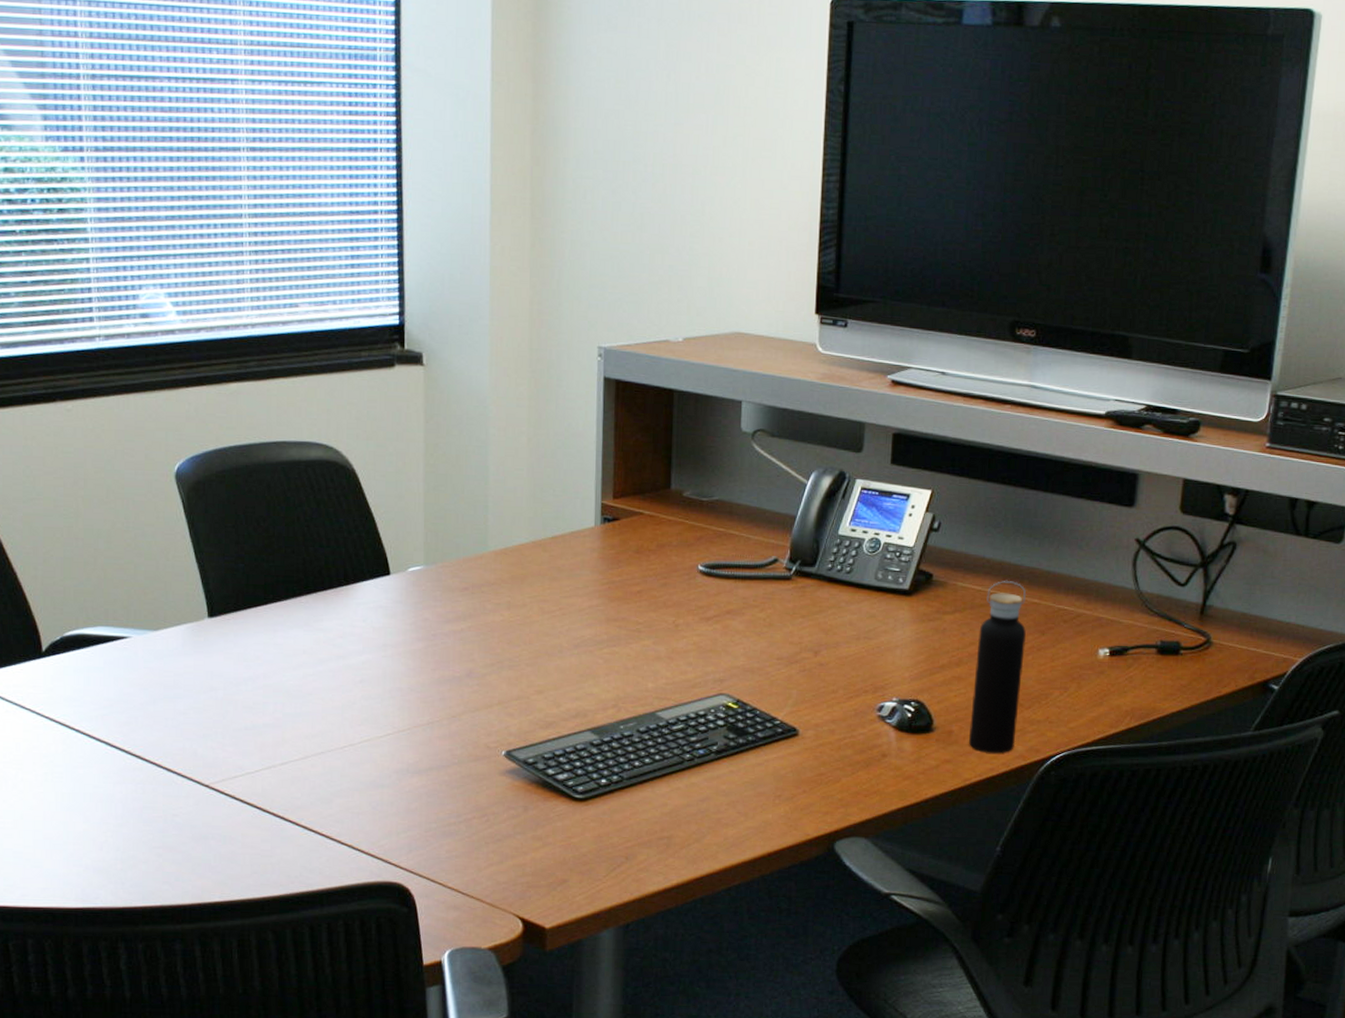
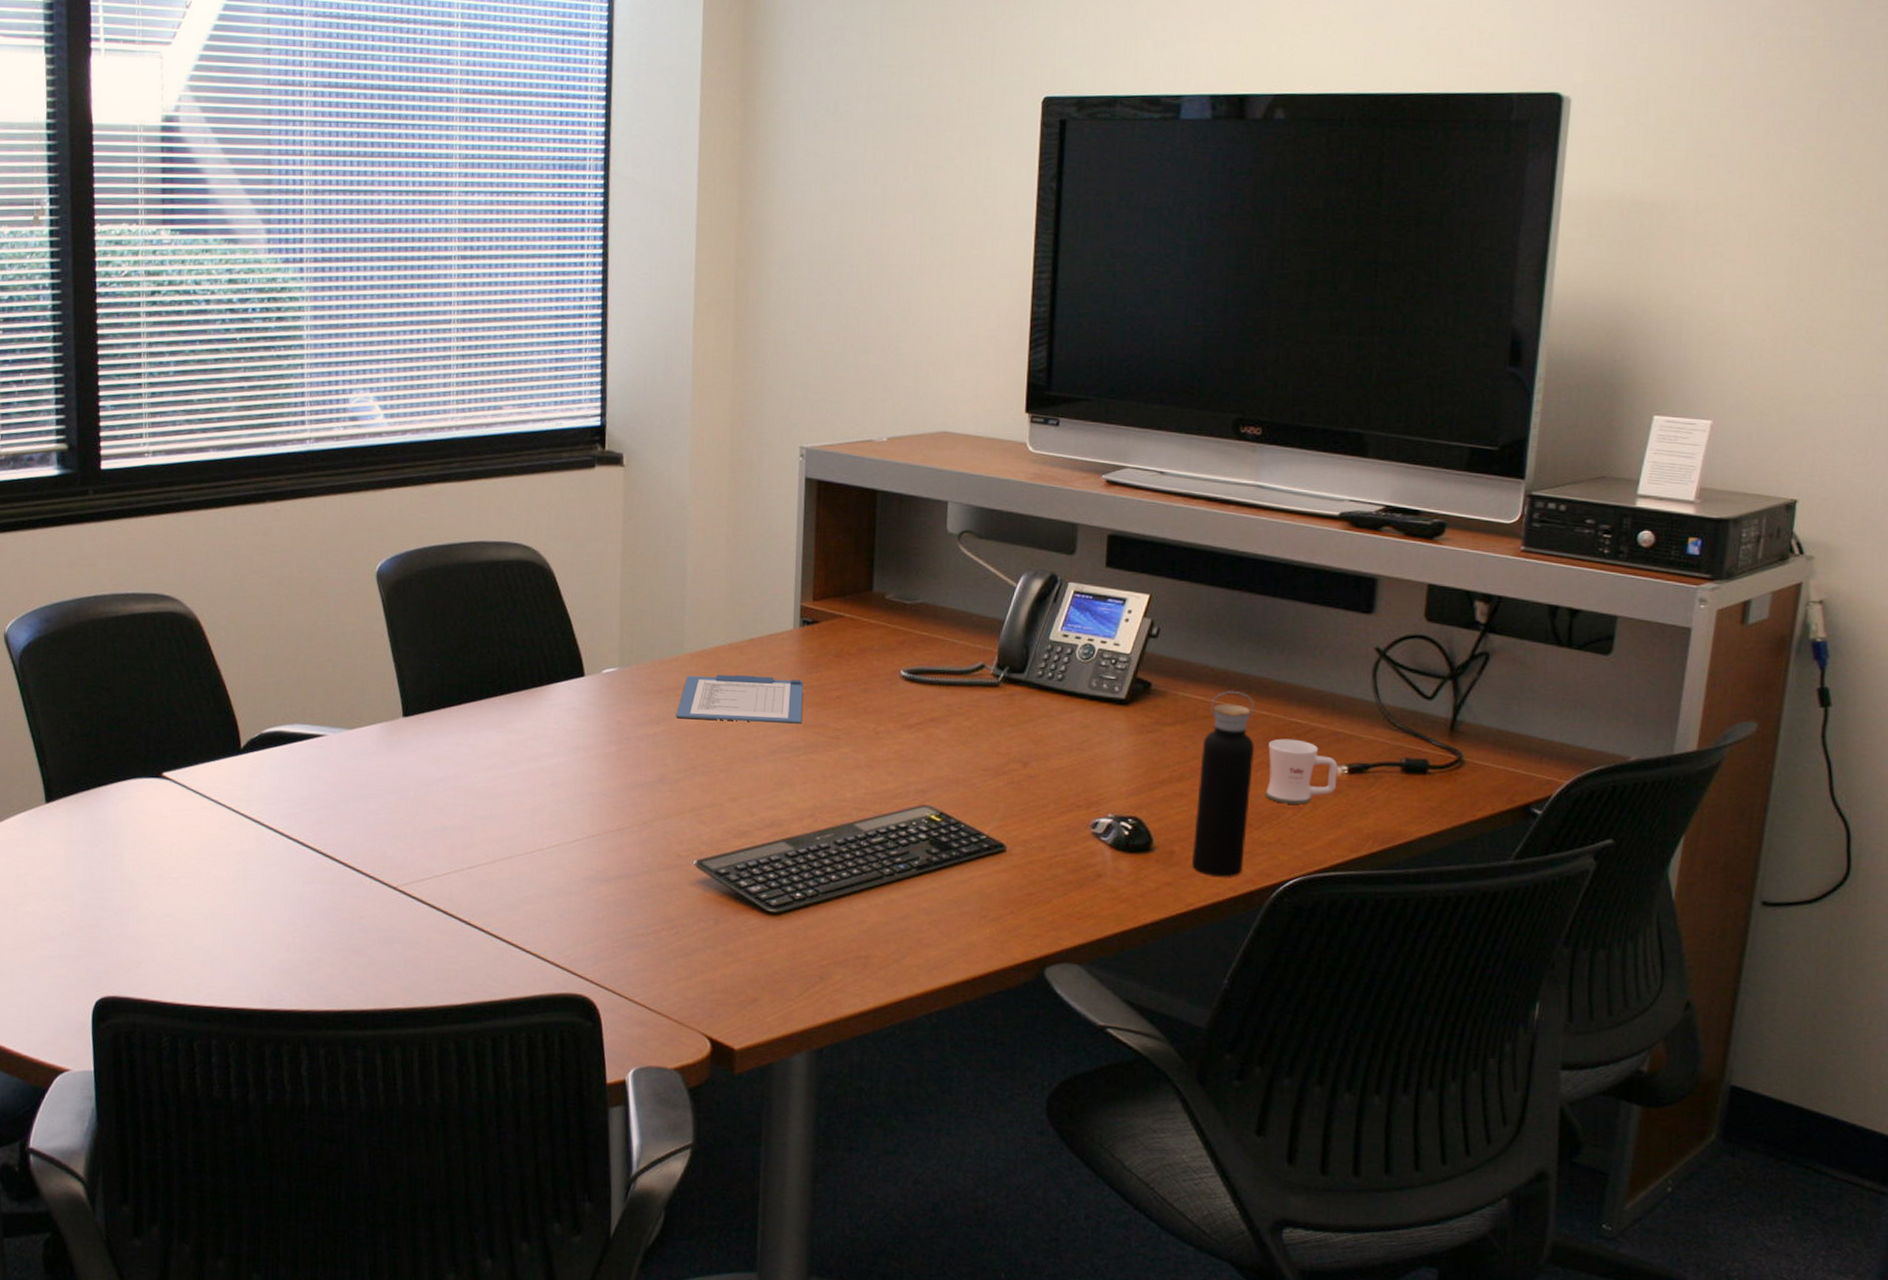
clipboard: none [482,571,605,618] -> present [676,674,803,724]
mug: none [1035,624,1101,685] -> present [1265,738,1338,805]

